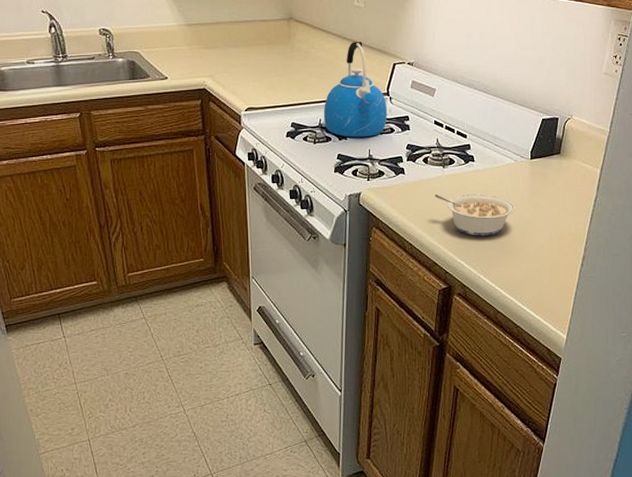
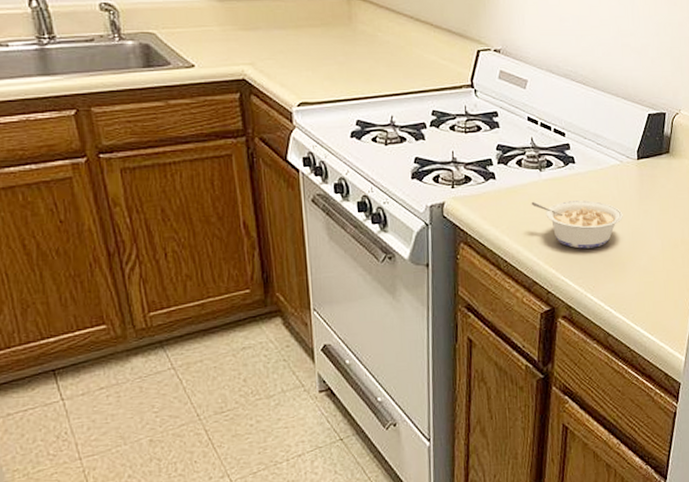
kettle: present [324,42,388,138] -> none [396,24,473,138]

